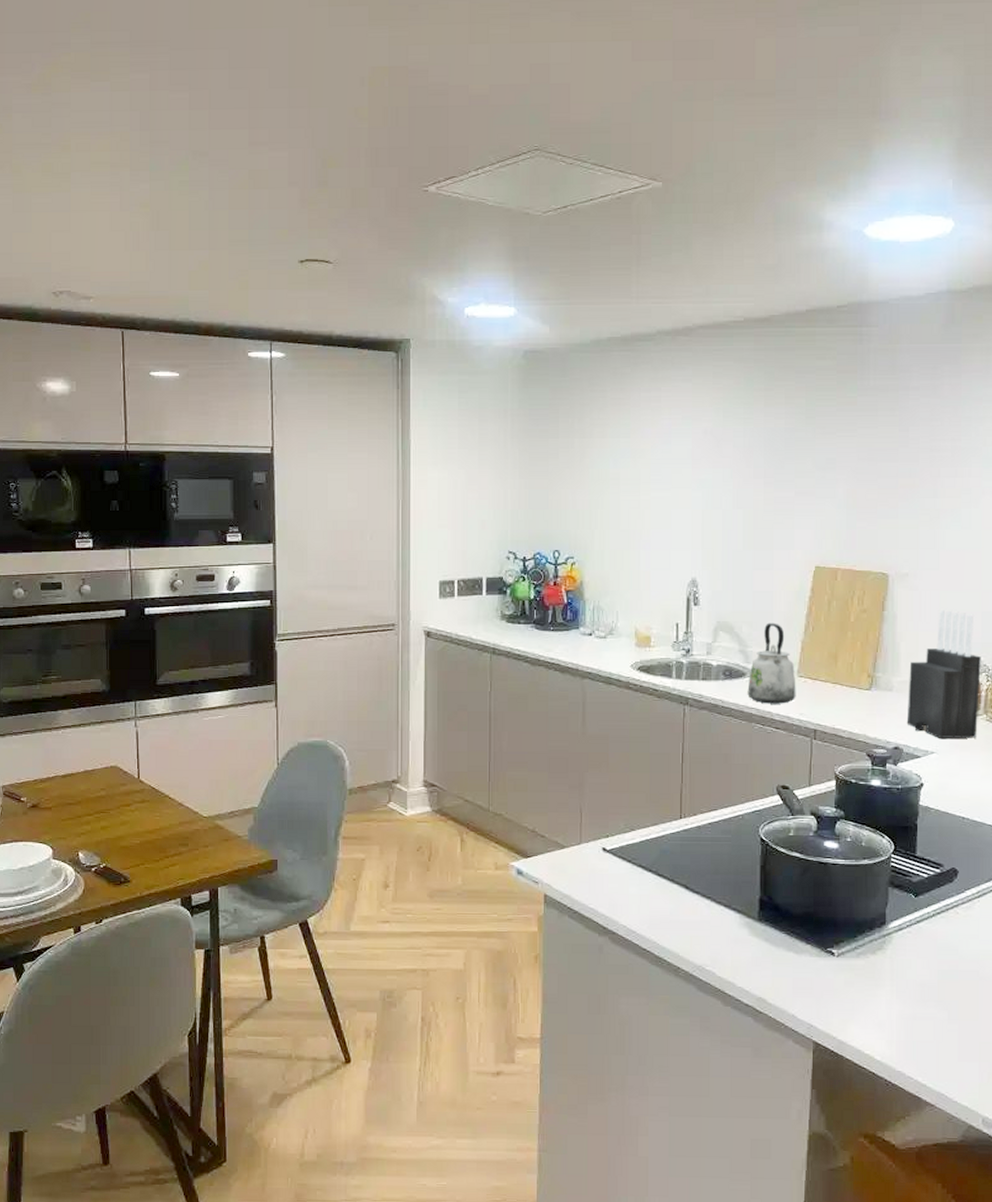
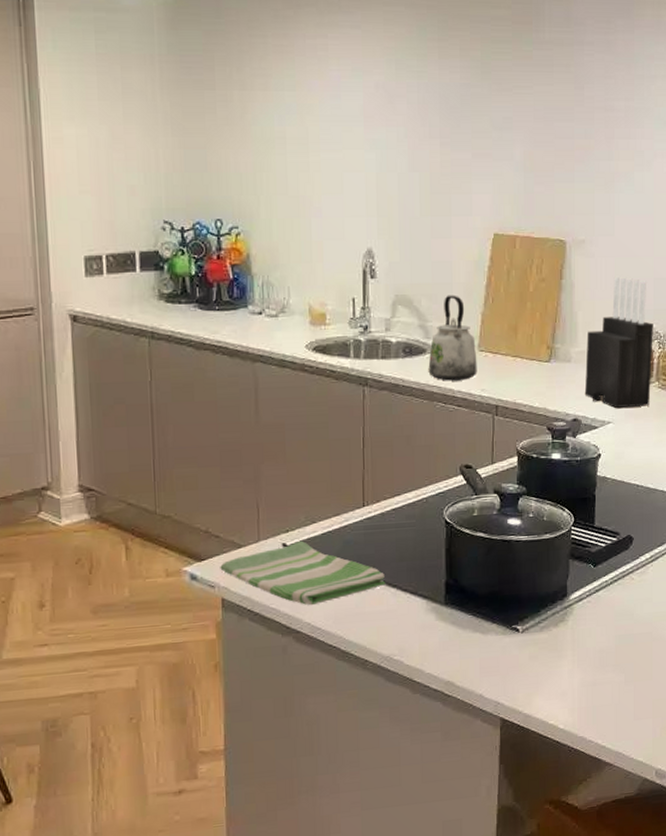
dish towel: none [544,846,700,909] -> present [220,540,386,606]

